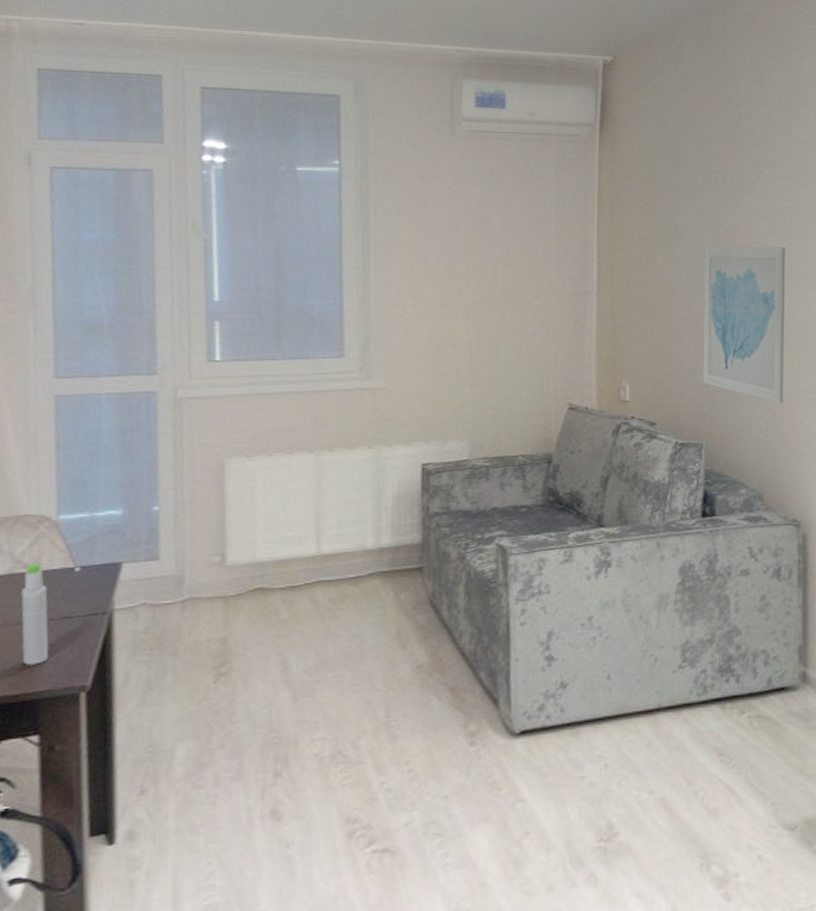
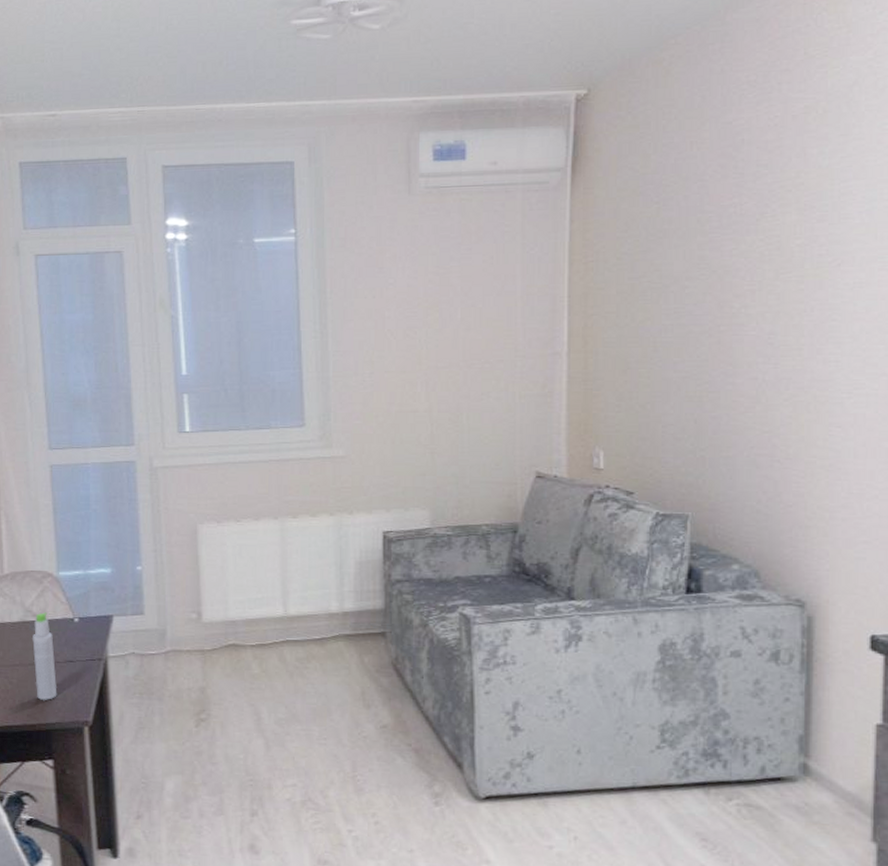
wall art: present [702,246,786,403] -> none [689,293,795,471]

